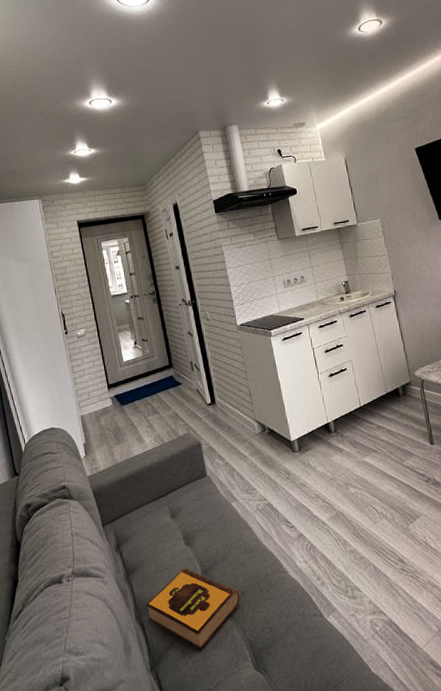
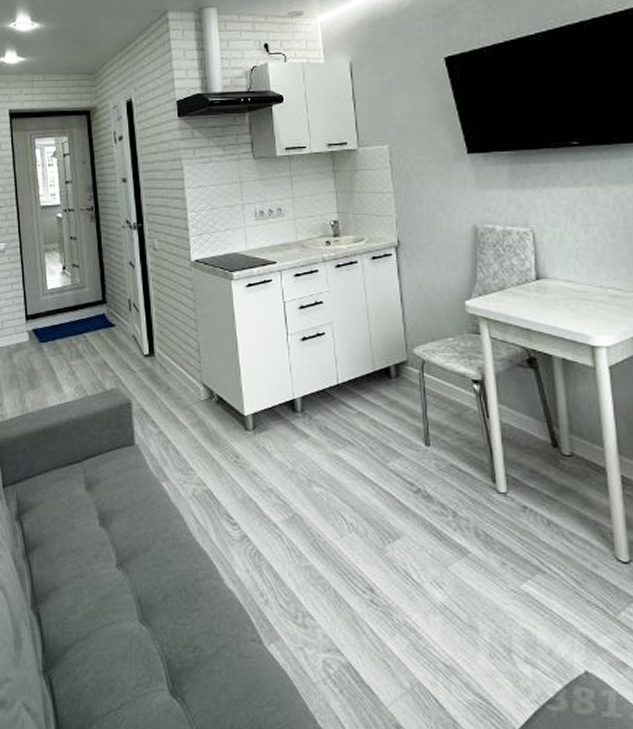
hardback book: present [146,568,240,650] -> none [45,554,161,659]

